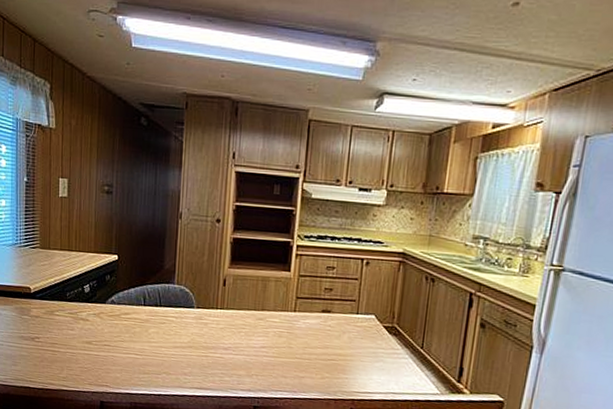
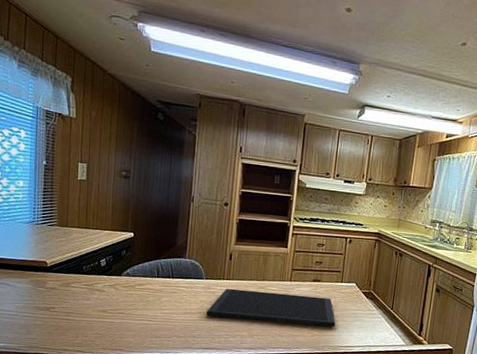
cutting board: none [197,319,351,369] -> present [205,288,336,328]

